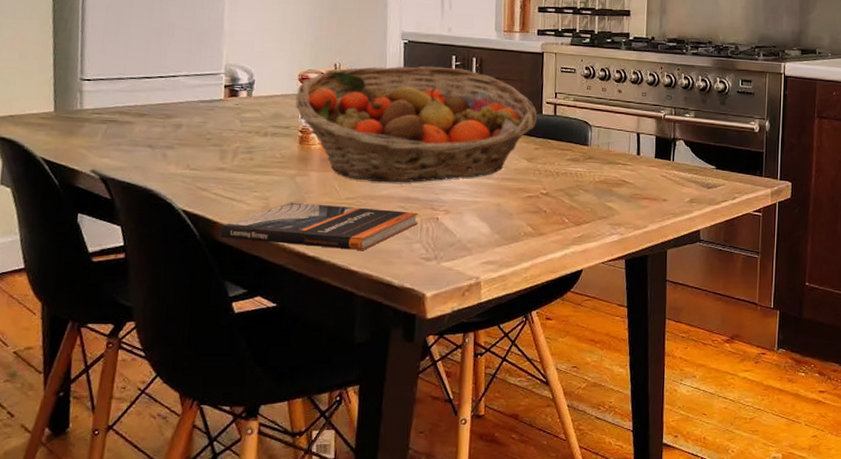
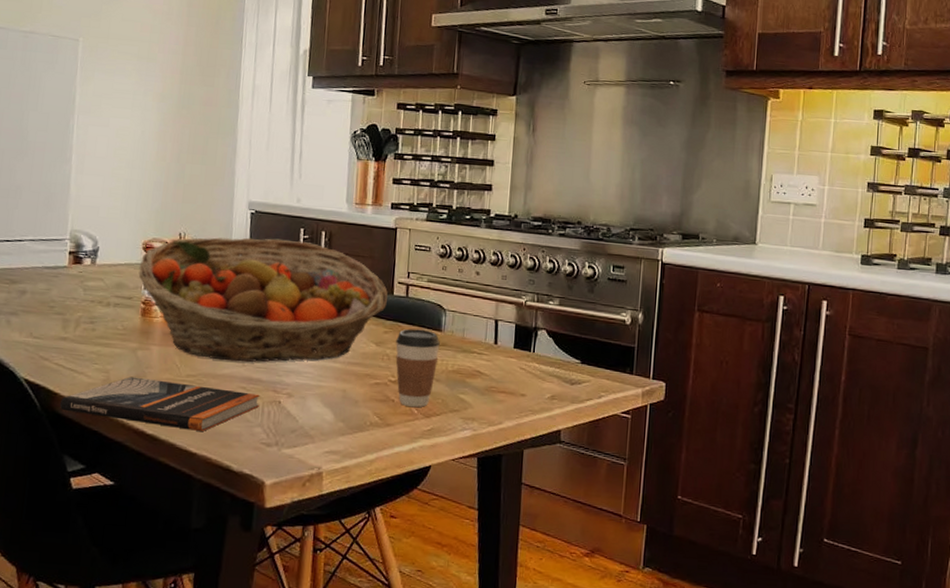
coffee cup: none [546,144,587,217] -> present [395,328,440,408]

